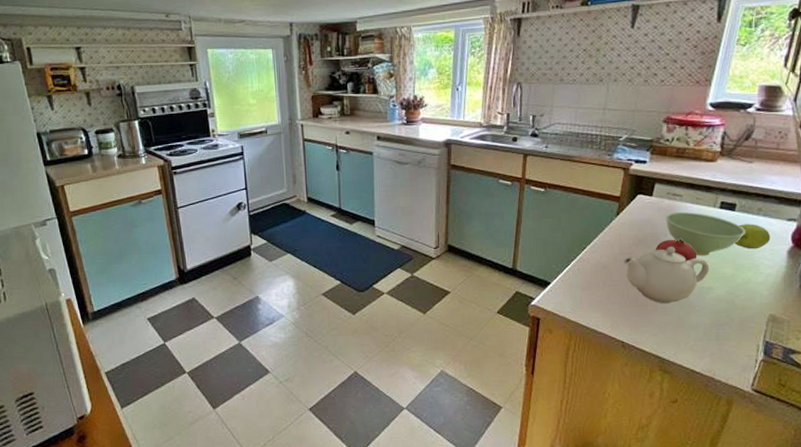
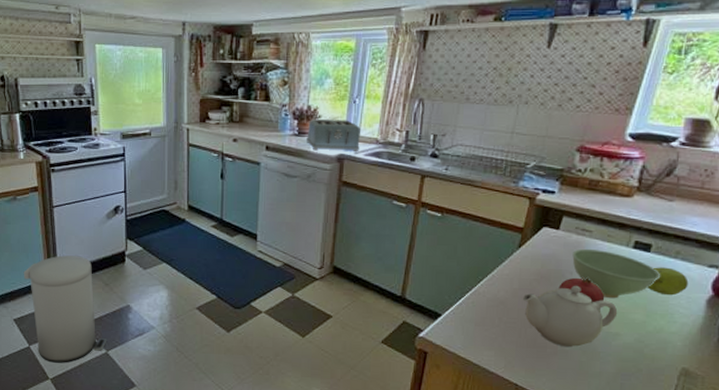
pedal bin: none [153,253,240,357] -> present [23,255,107,363]
toaster: none [415,106,465,138] -> present [307,119,360,153]

